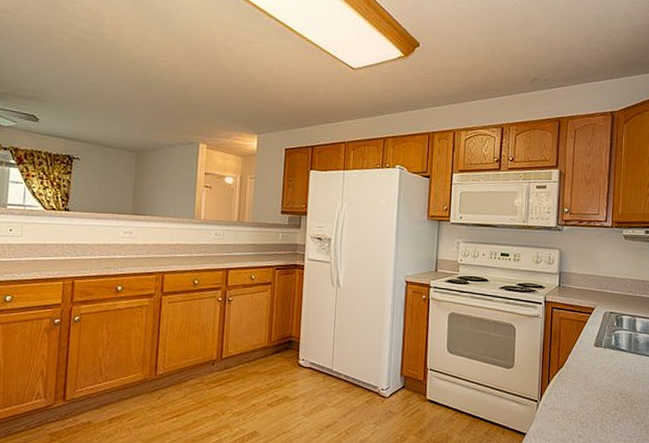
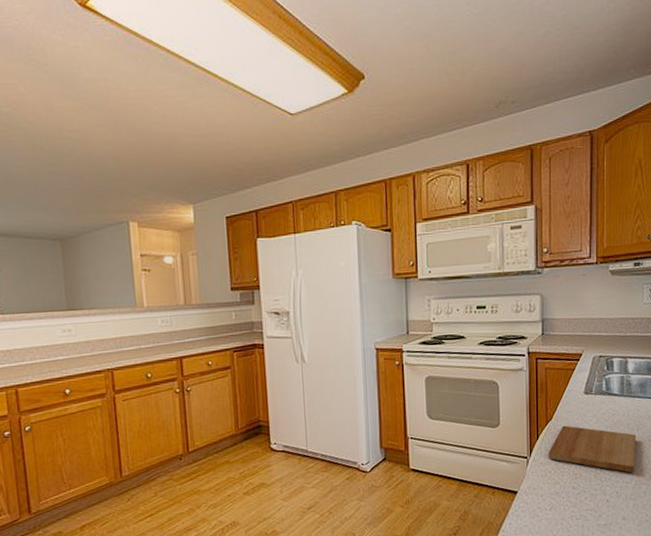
cutting board: none [557,374,641,428] -> present [548,425,636,473]

